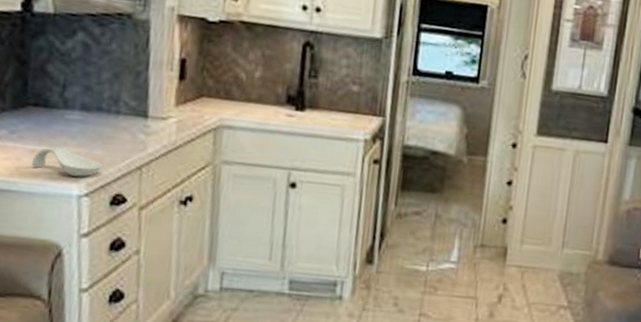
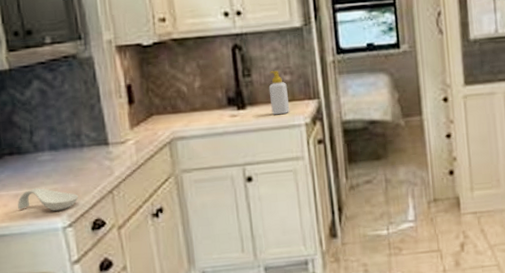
soap bottle: none [331,77,354,125] -> present [268,70,290,115]

